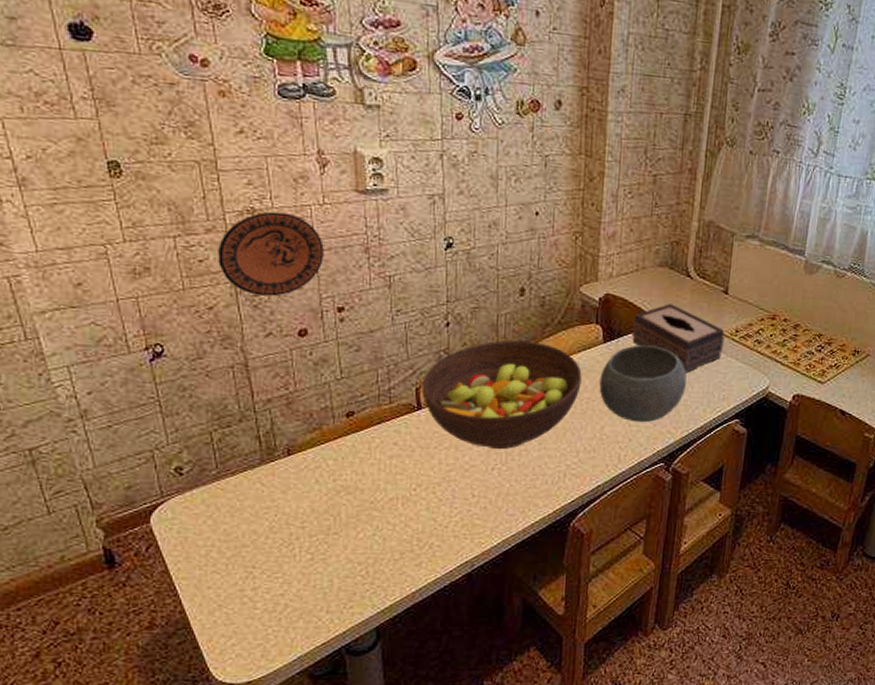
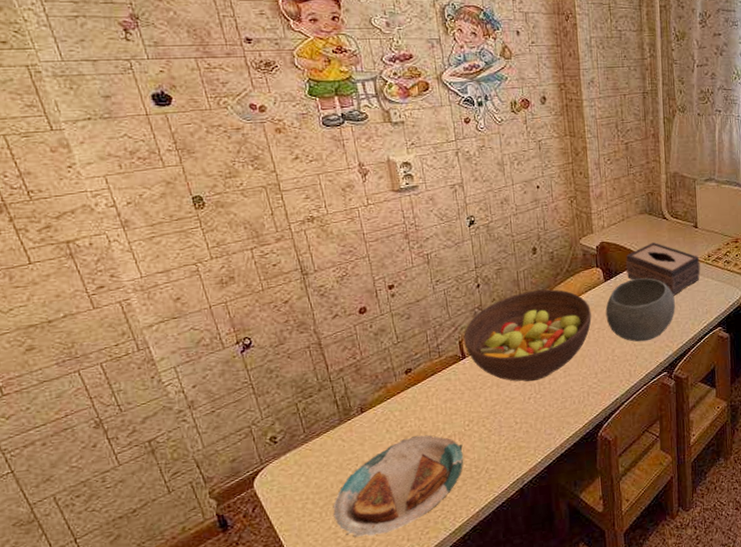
decorative plate: present [218,211,324,297] -> none [287,216,373,286]
plate: none [242,491,405,601] -> present [333,435,464,538]

